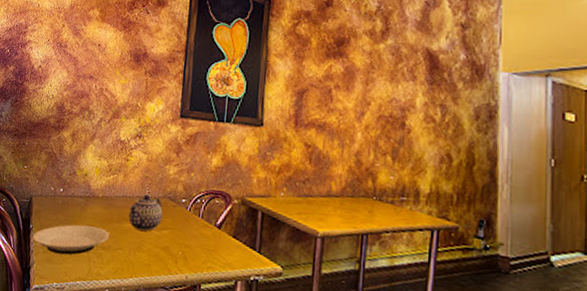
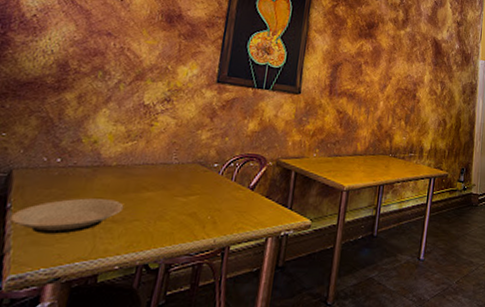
teapot: present [128,194,163,231] -> none [149,160,192,199]

